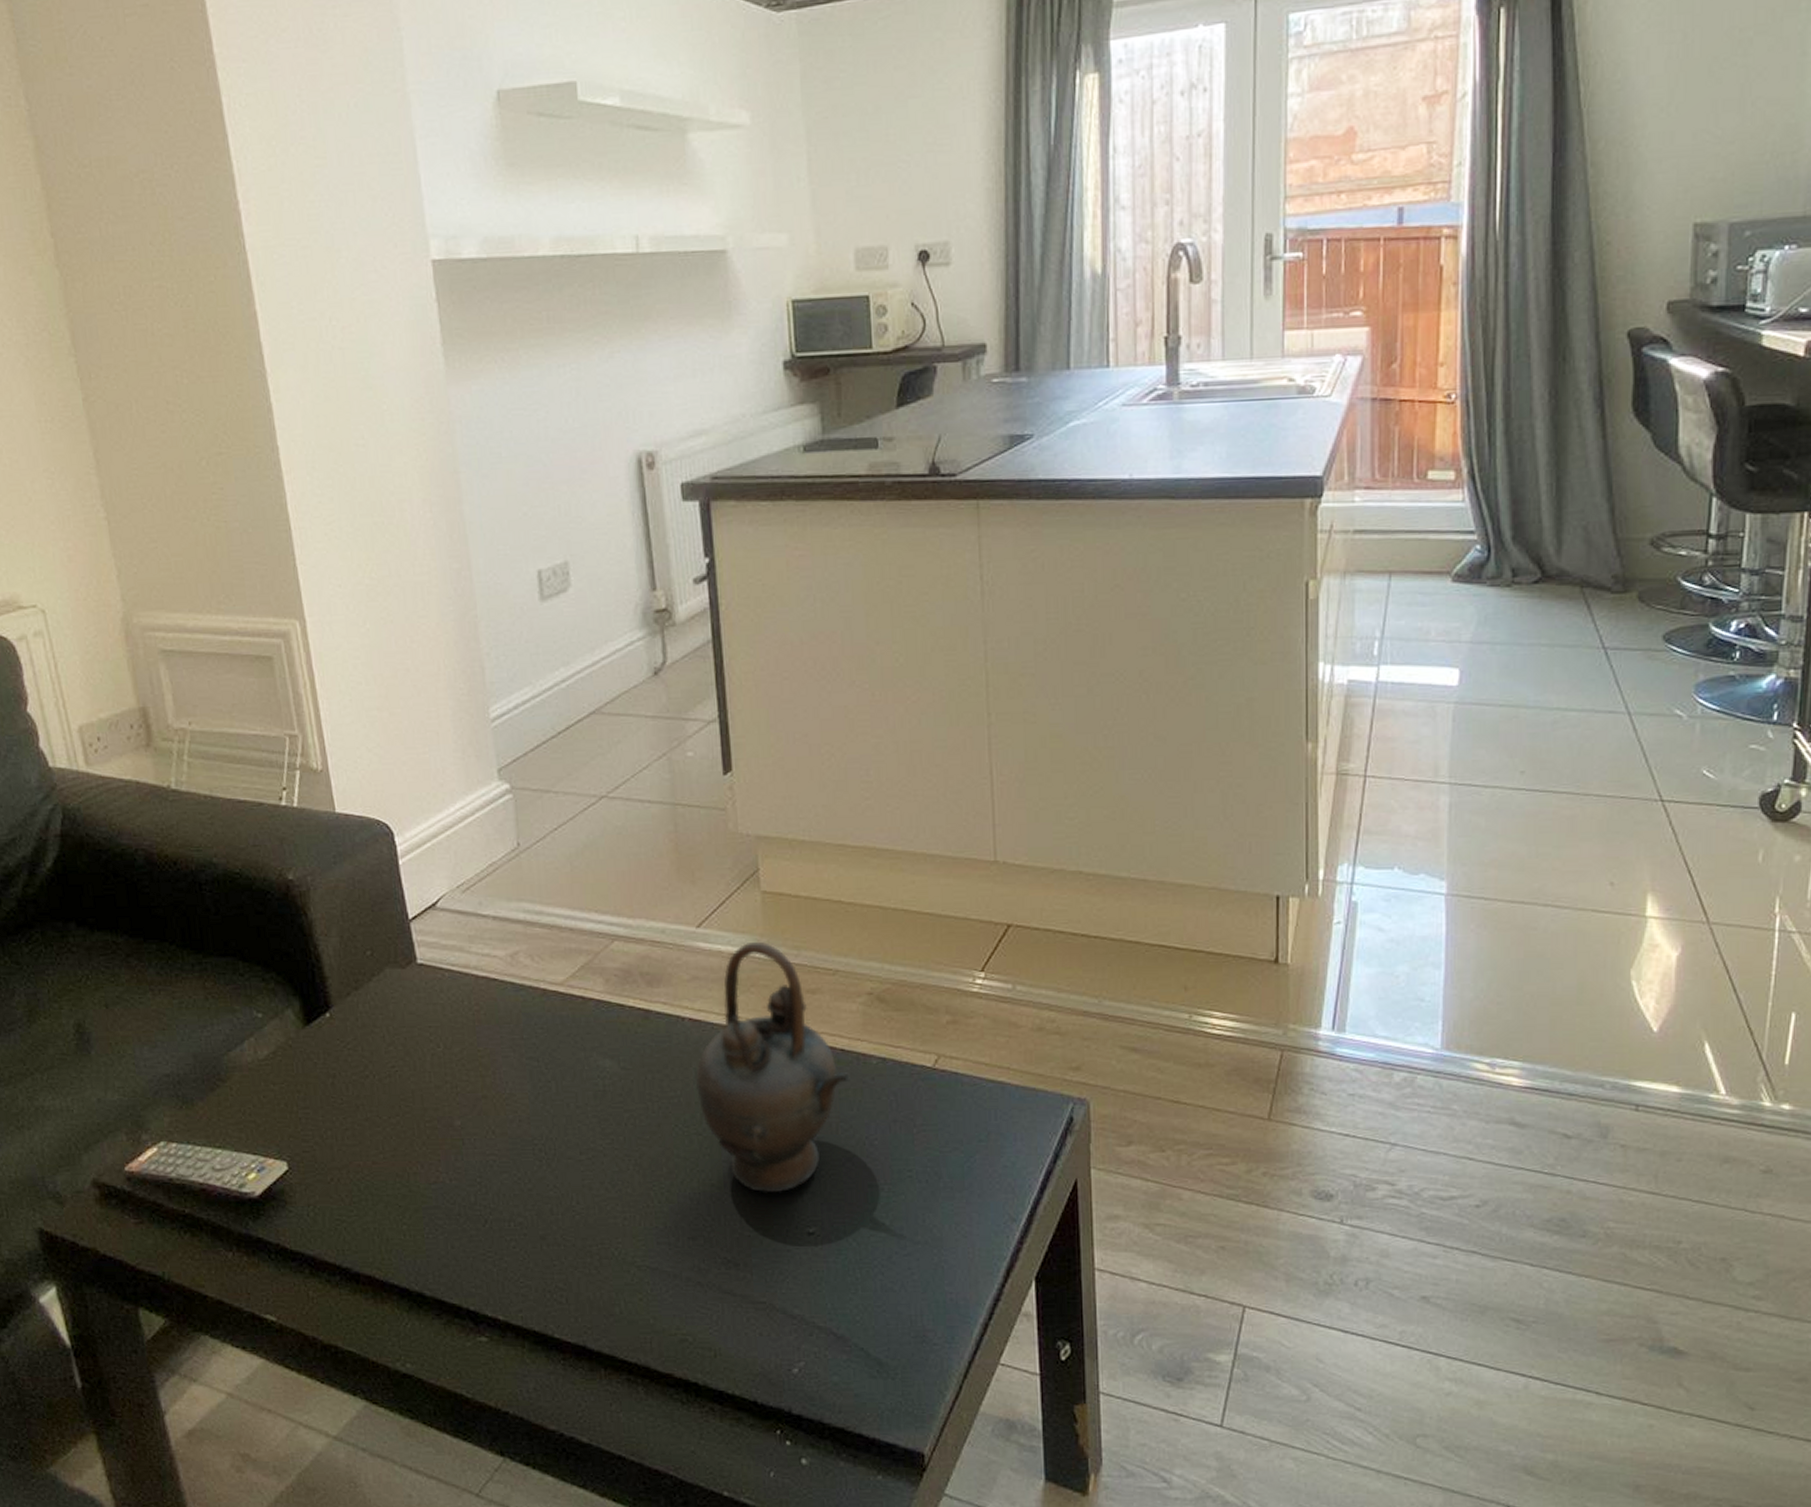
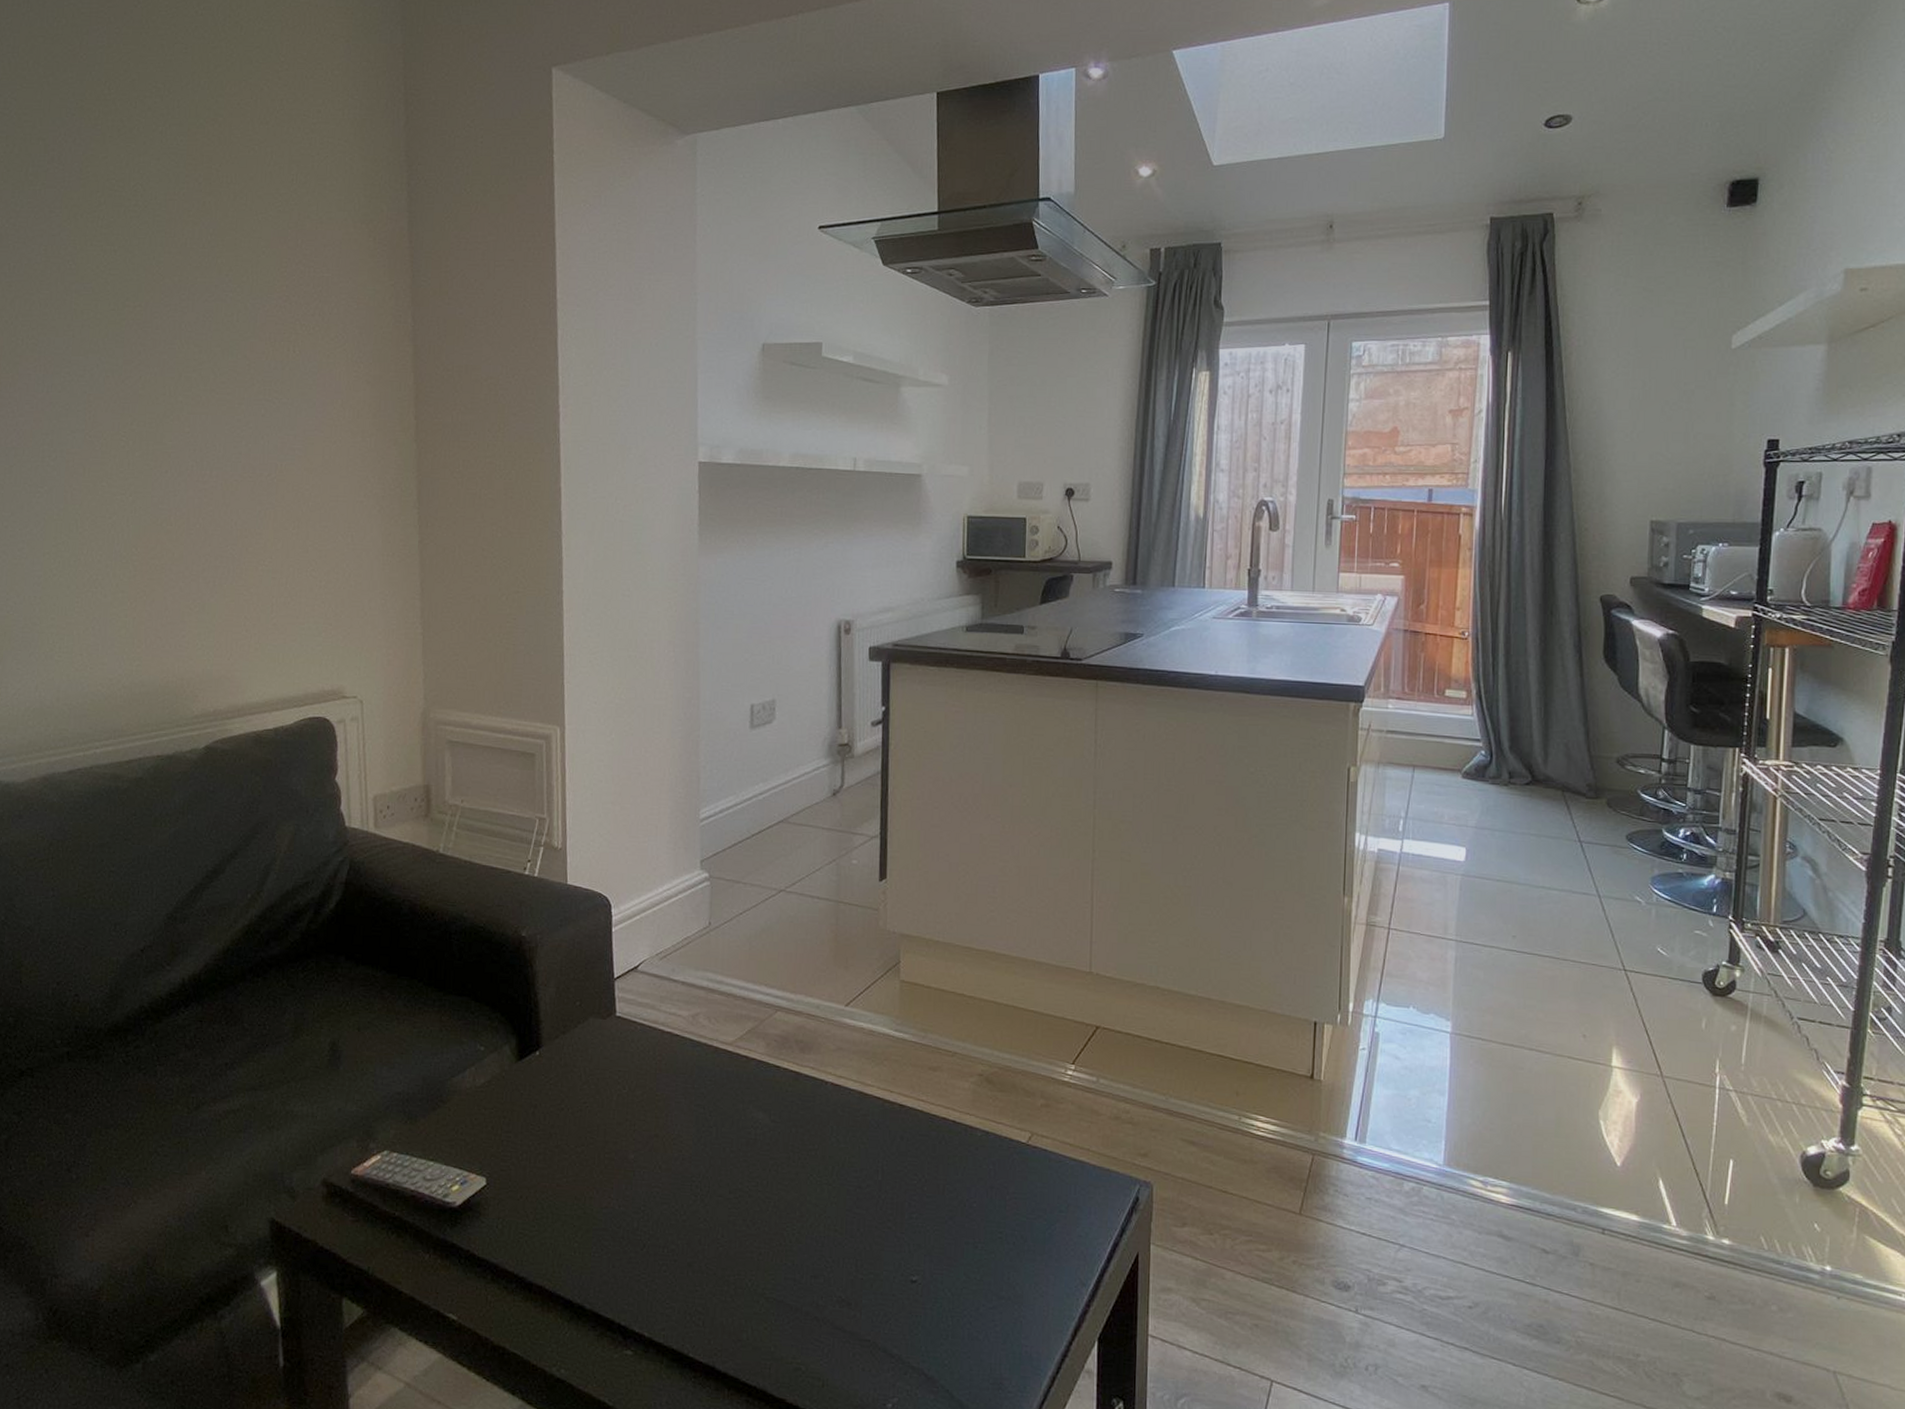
teapot: present [694,941,850,1193] -> none [830,1022,958,1243]

